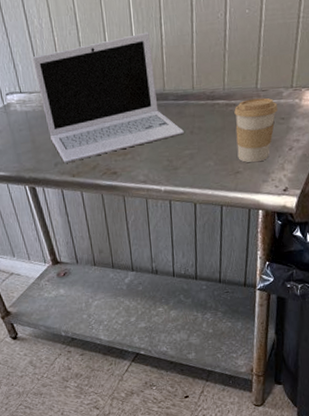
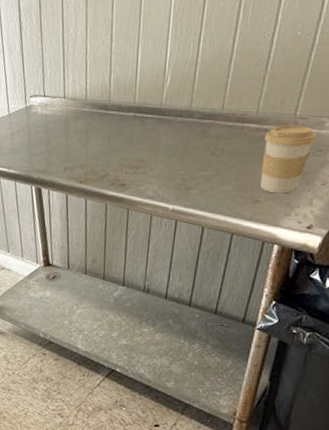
laptop: present [32,32,184,163] -> none [61,47,205,169]

